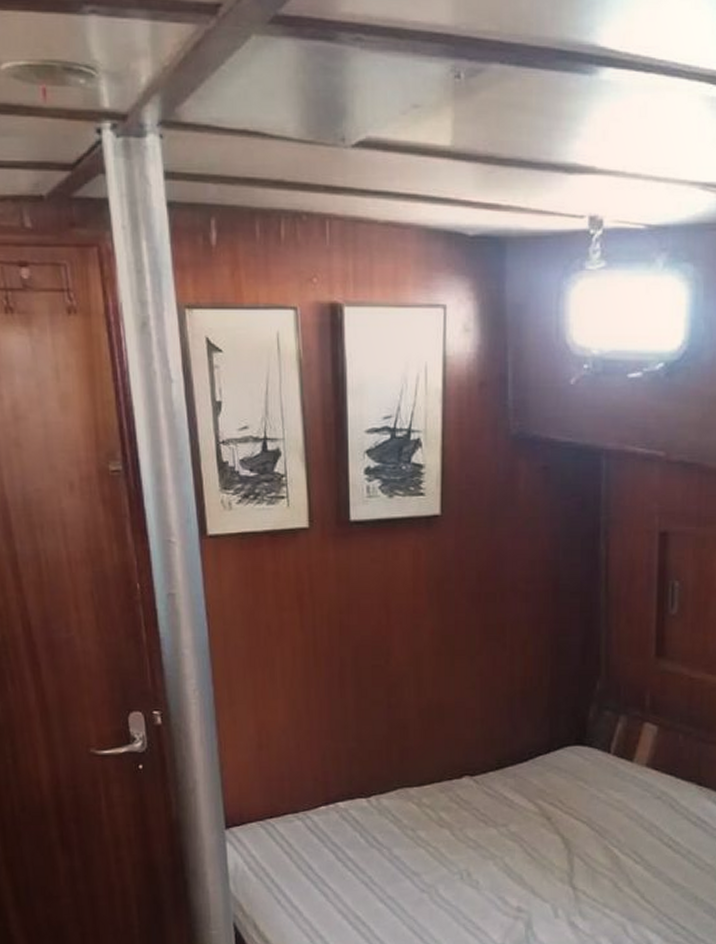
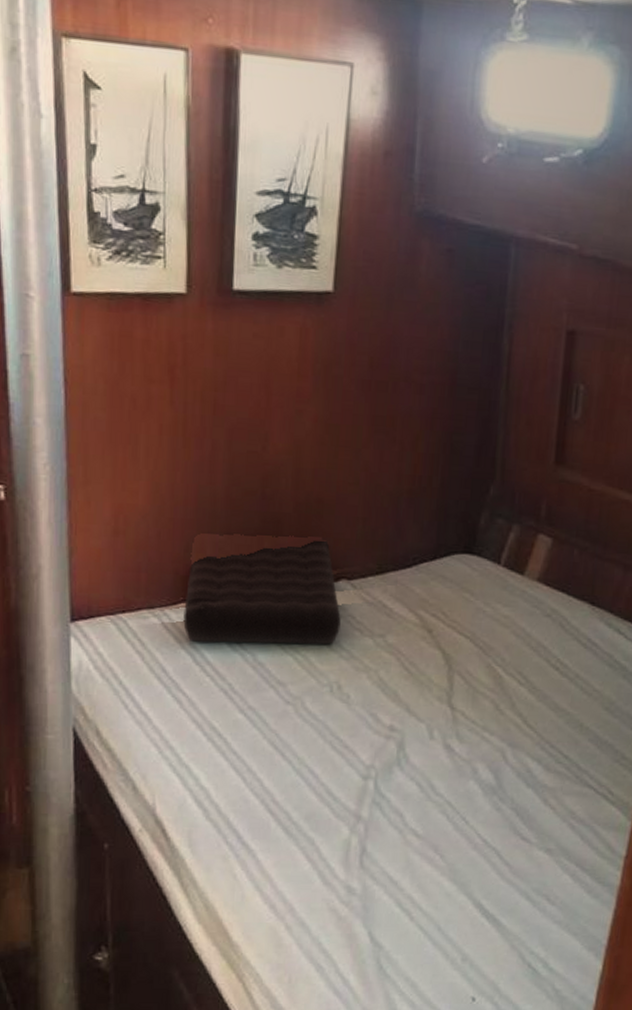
cushion: none [324,740,466,840] -> present [183,539,341,645]

